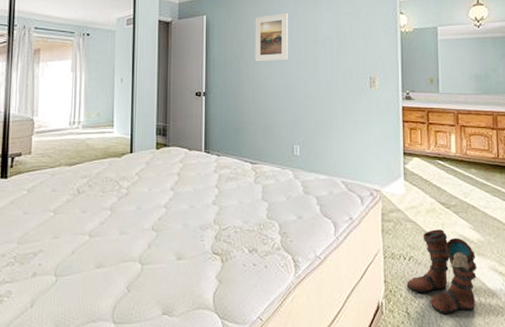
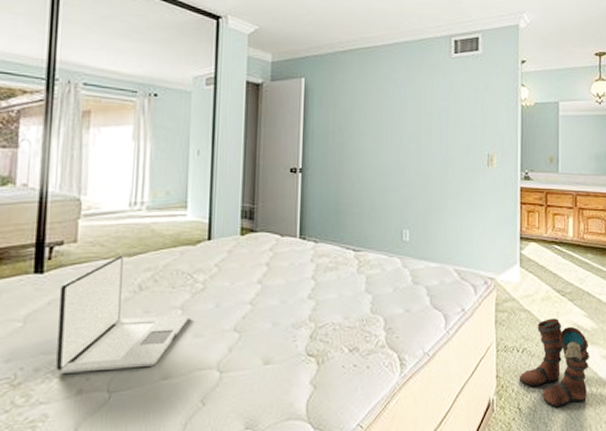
laptop: none [17,164,117,259] -> present [56,255,190,373]
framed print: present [255,12,289,62] -> none [361,79,401,135]

